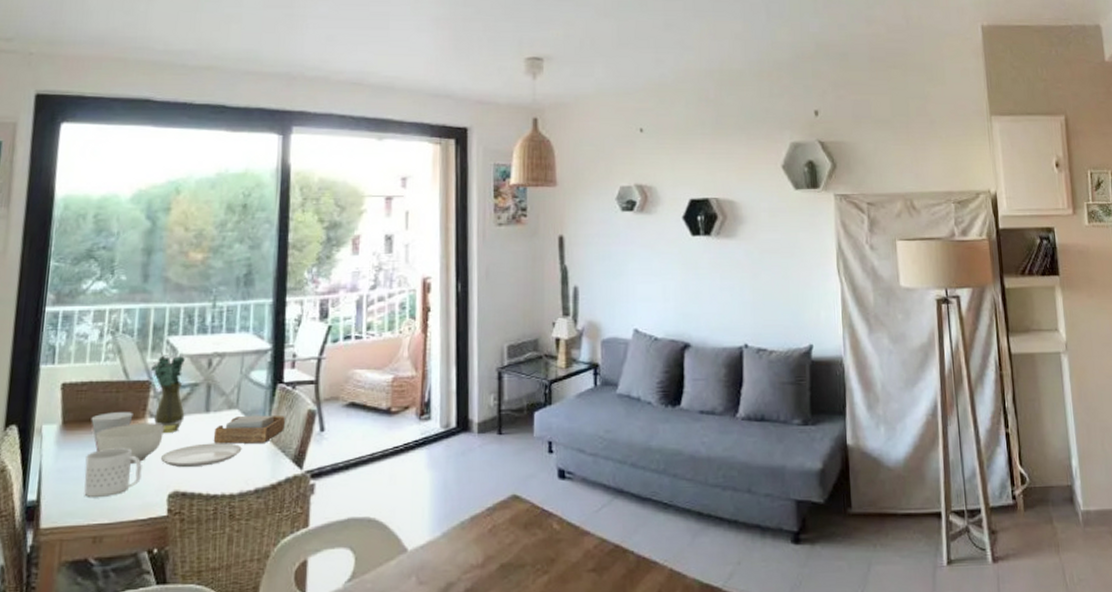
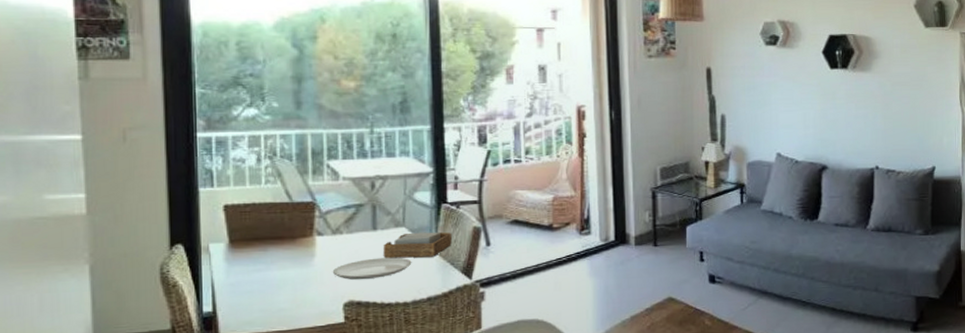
mug: present [84,448,142,497] -> none [257,263,315,308]
cup: present [91,412,133,452] -> none [258,231,301,267]
bowl: present [95,423,164,464] -> none [264,240,333,277]
vase: present [151,352,185,433] -> none [314,176,353,249]

